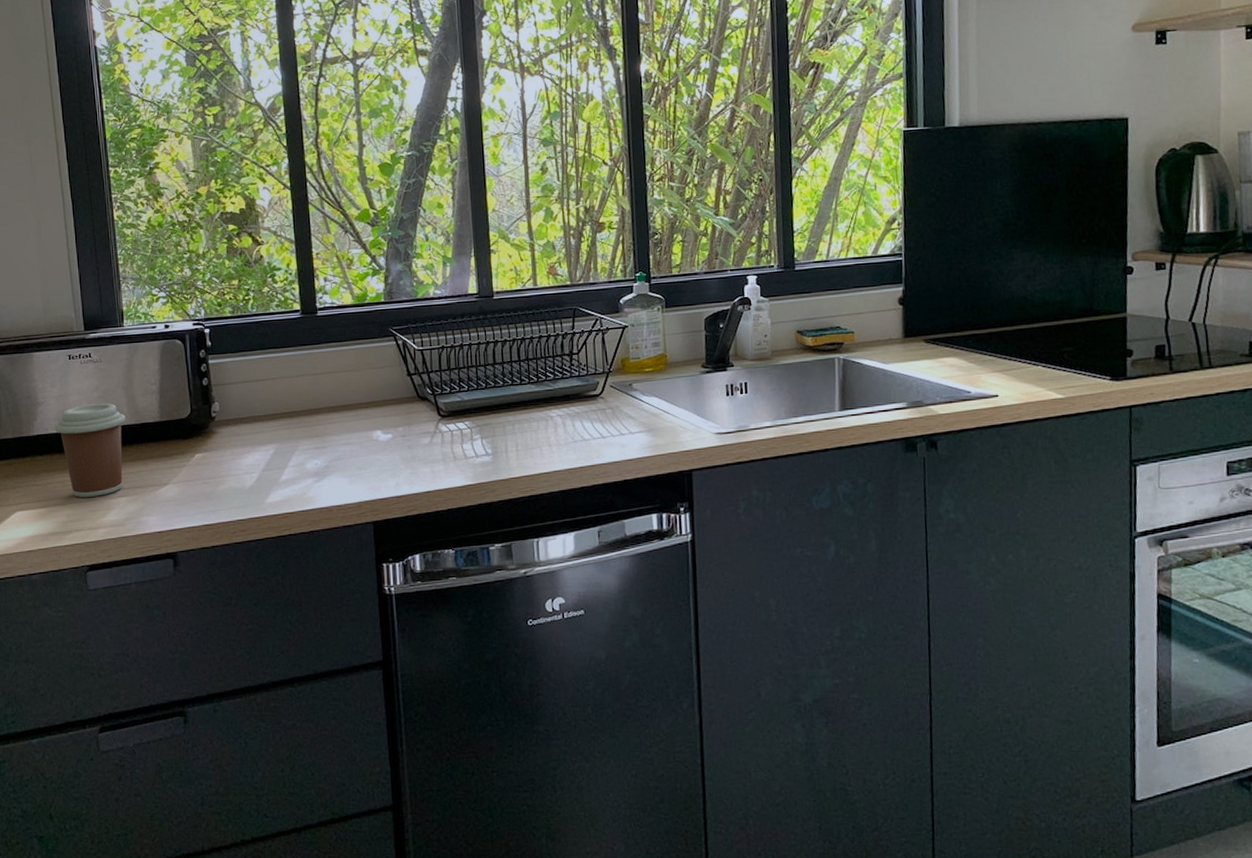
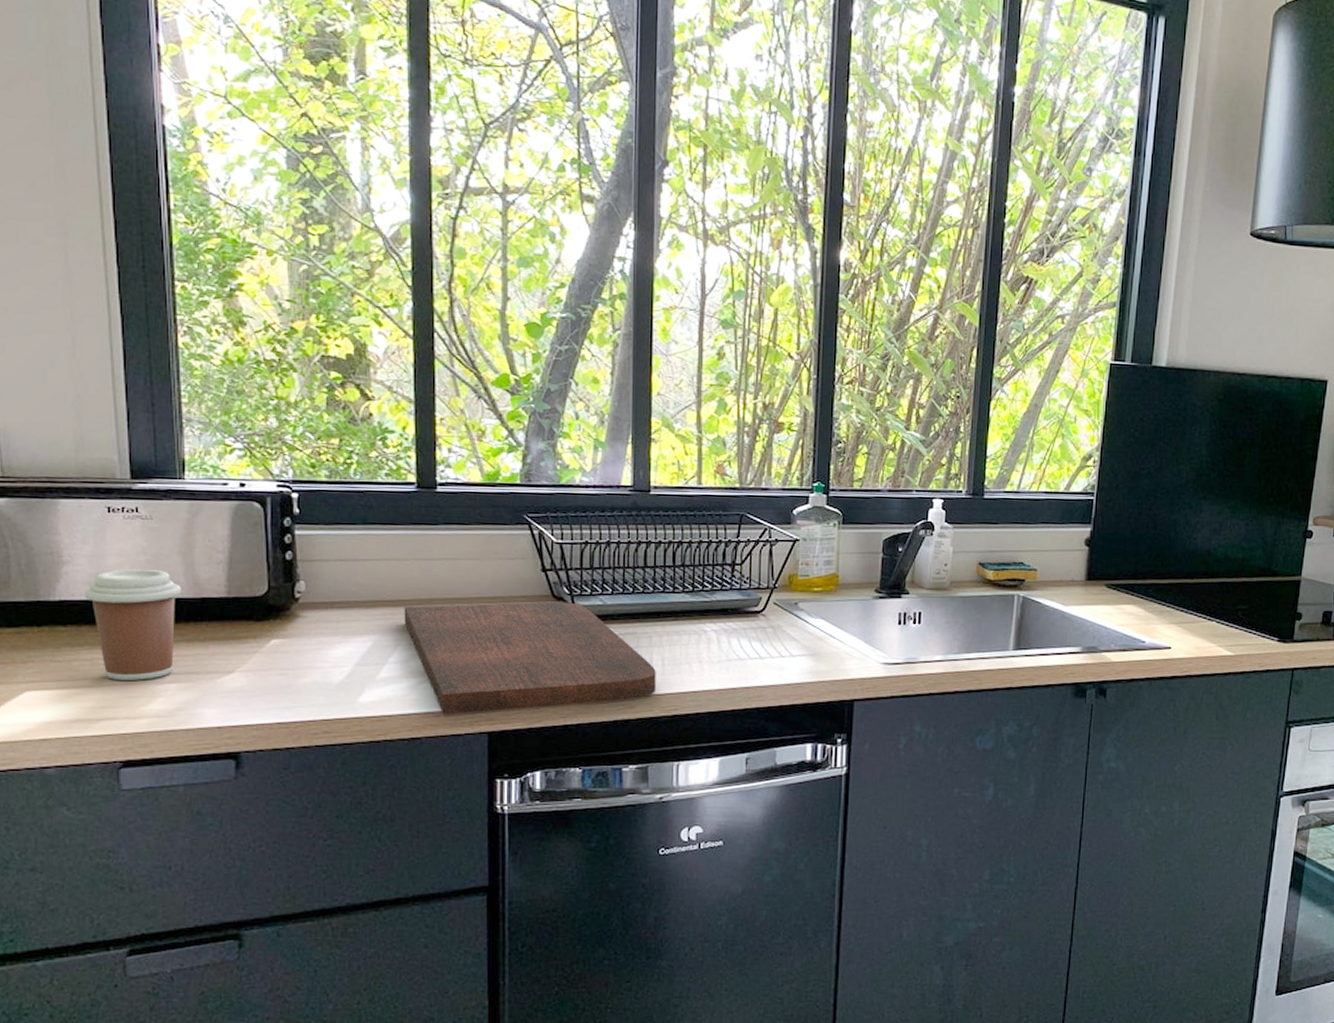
cutting board: none [297,401,513,509] -> present [404,601,656,715]

